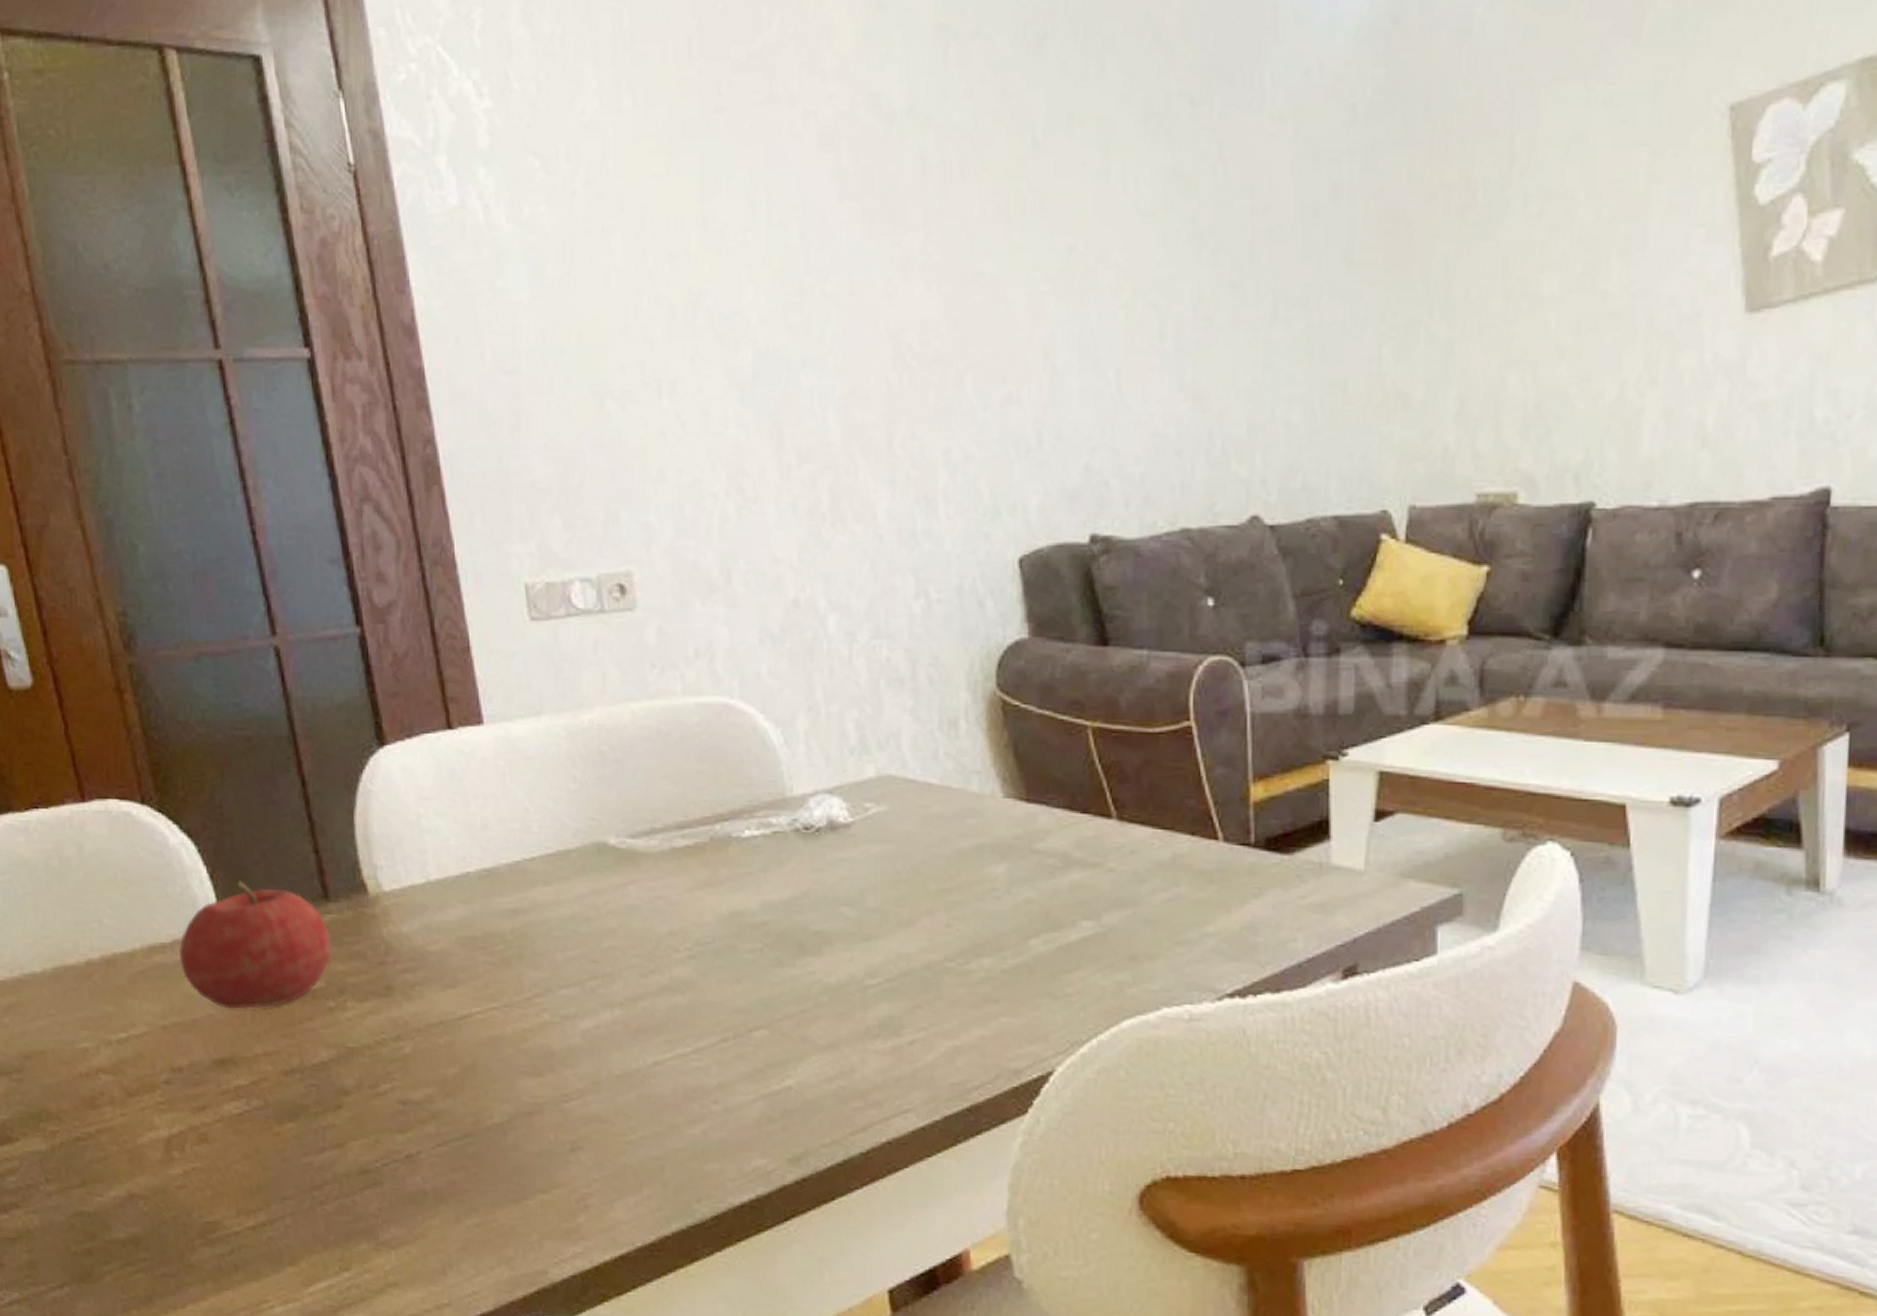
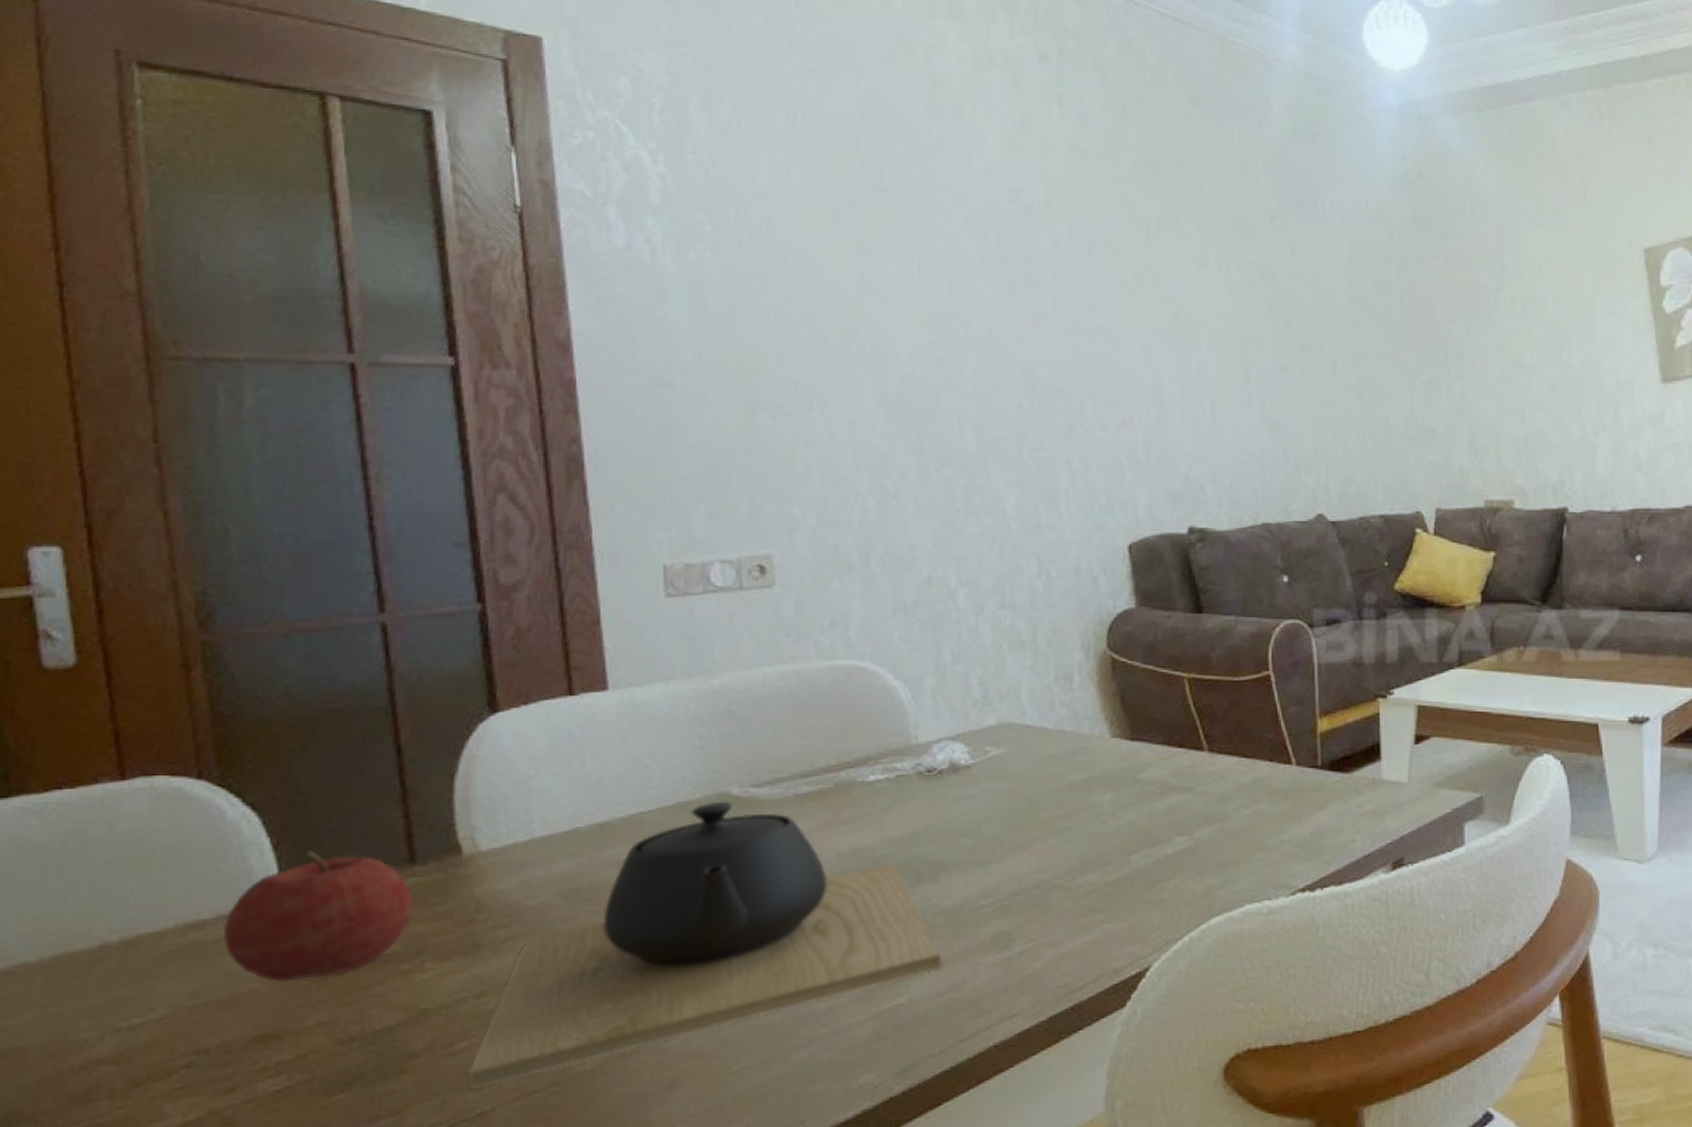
teapot: none [394,851,830,1131] -> present [468,801,943,1089]

